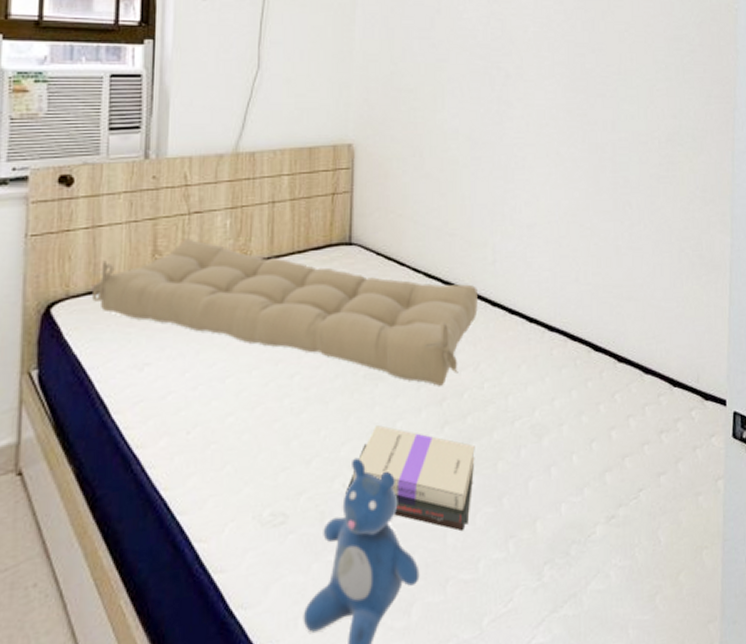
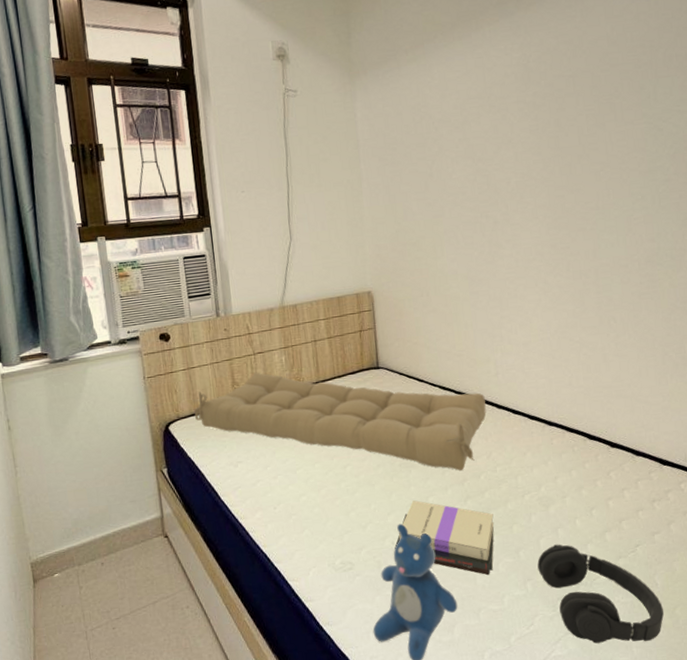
headphones: none [523,487,666,625] -> present [537,544,664,644]

